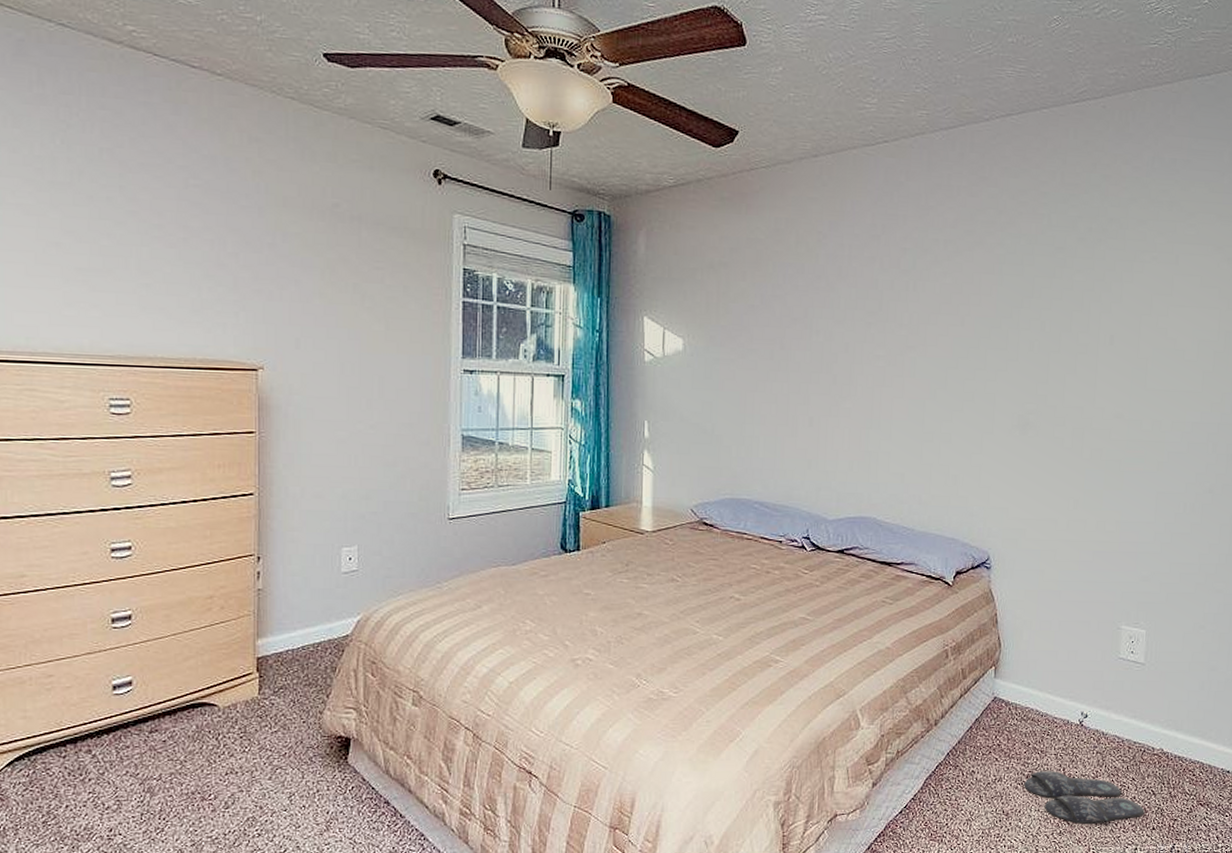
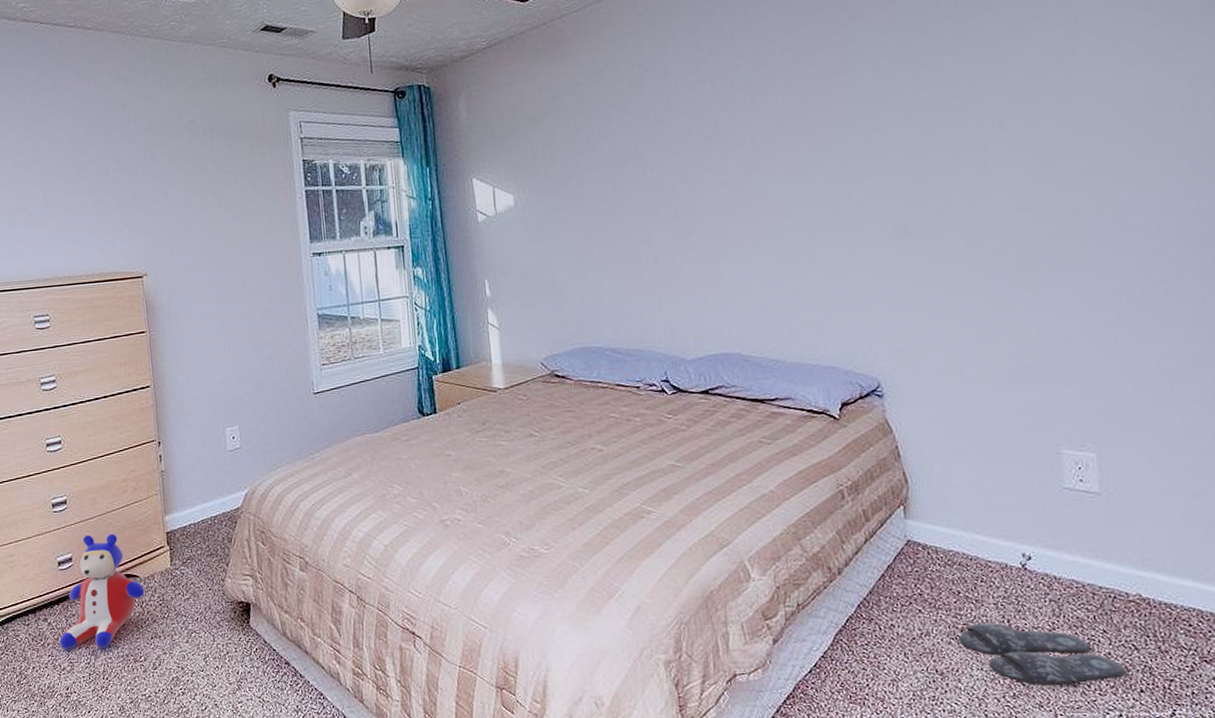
stuffed animal: none [105,656,223,786] -> present [59,533,145,650]

